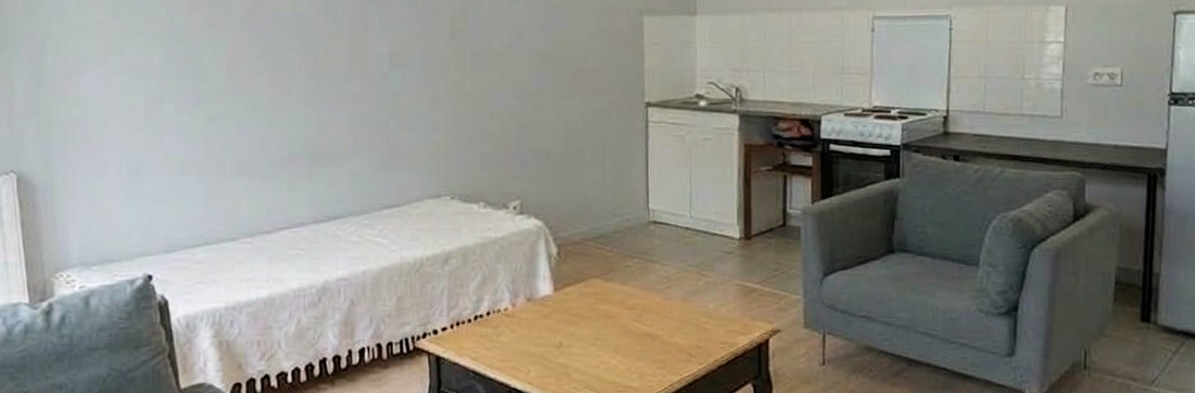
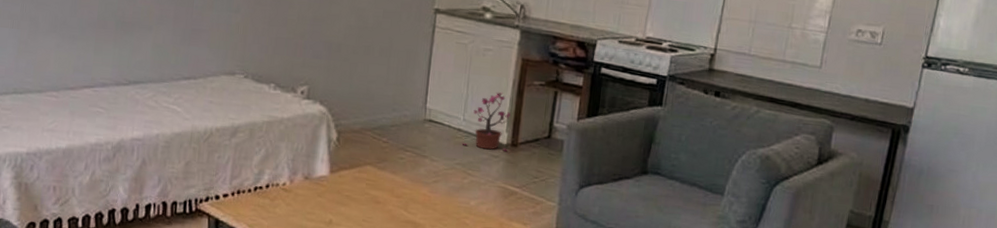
potted plant: none [691,183,742,246] -> present [462,92,511,151]

